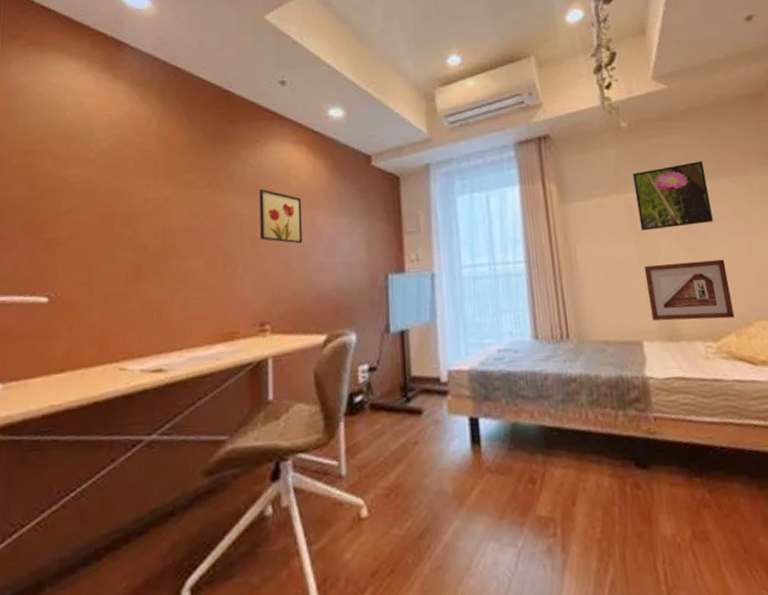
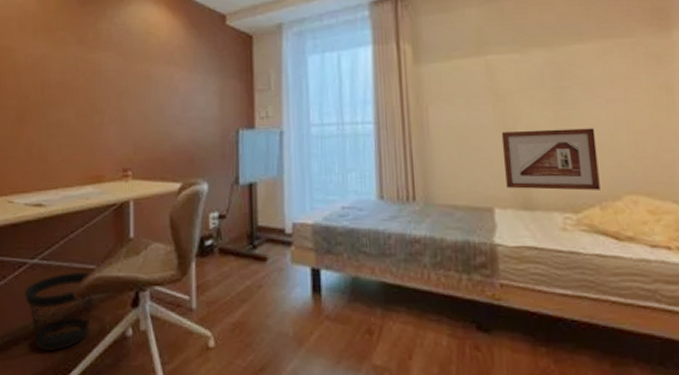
wastebasket: none [138,445,224,546] -> present [24,271,93,351]
wall art: present [260,189,303,244] -> none [123,46,162,98]
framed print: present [633,161,713,231] -> none [497,21,585,95]

